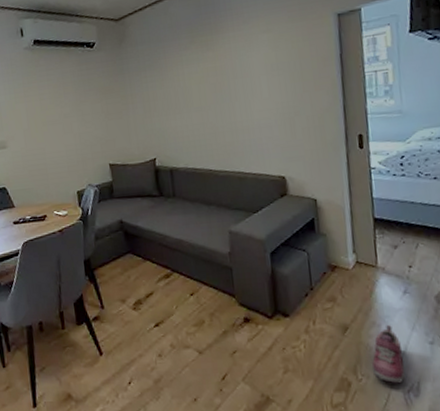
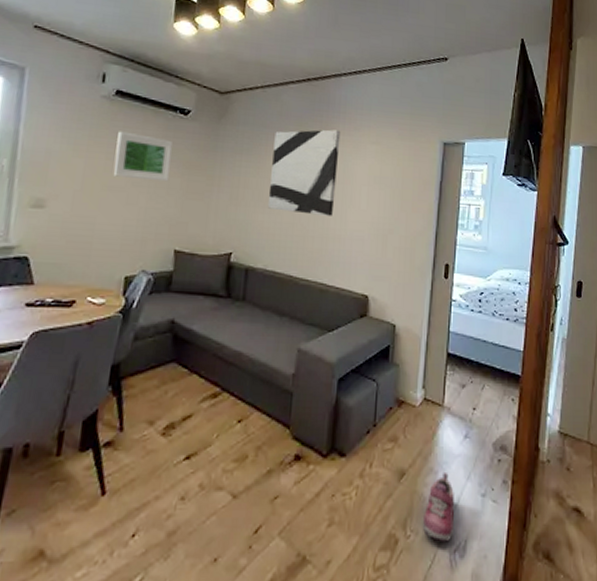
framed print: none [44,72,92,113] -> present [113,131,172,182]
wall art: none [170,27,238,115] -> present [267,129,341,216]

